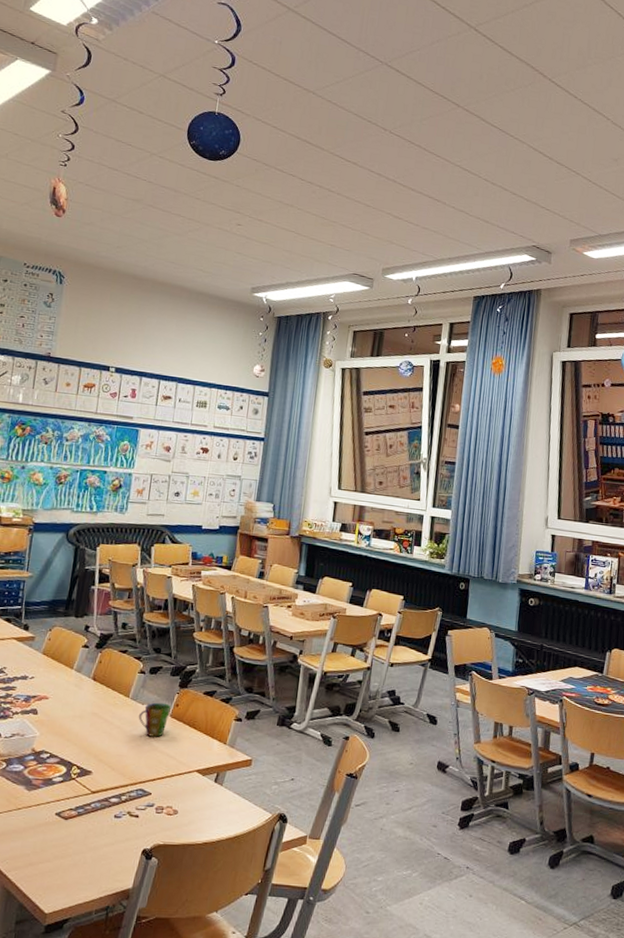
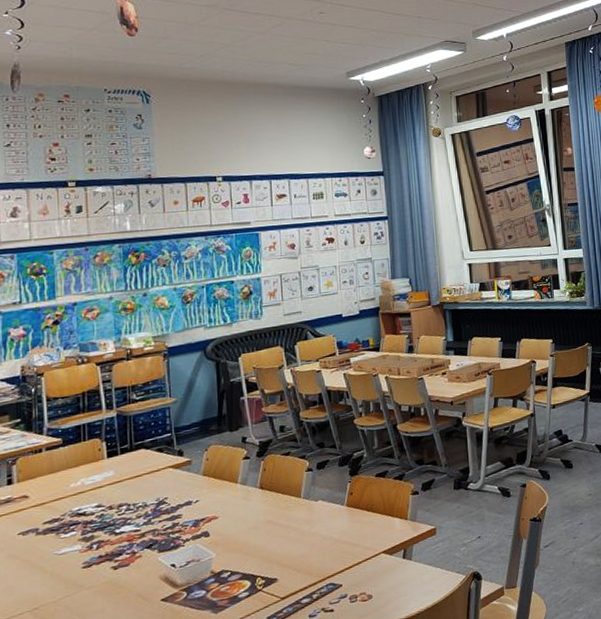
cup: present [138,702,171,737] -> none [314,494,346,531]

